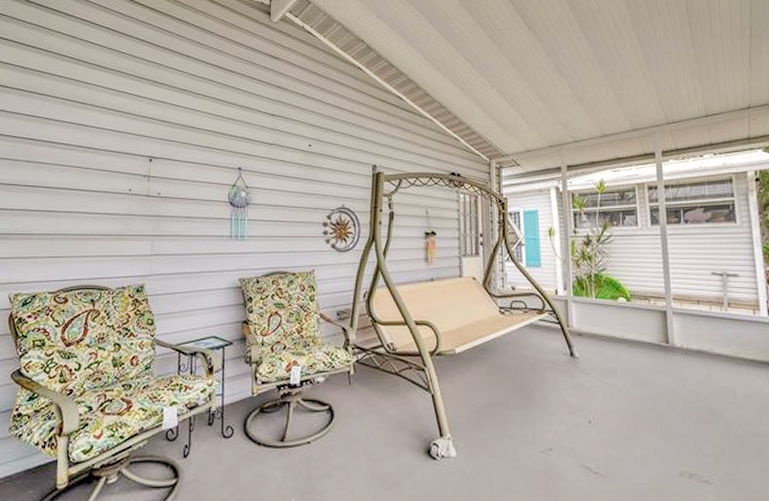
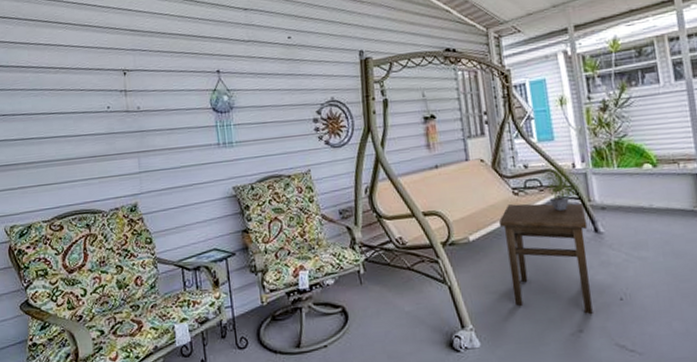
side table: none [484,322,564,435] -> present [498,203,593,315]
potted plant: none [527,290,562,334] -> present [542,165,582,212]

